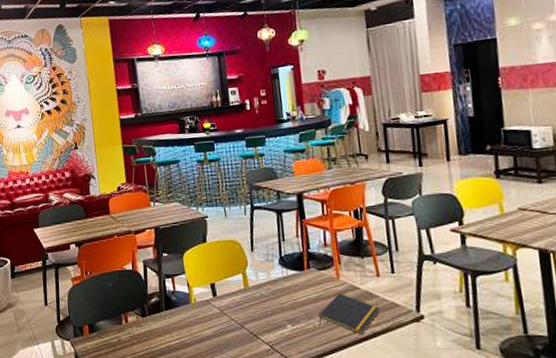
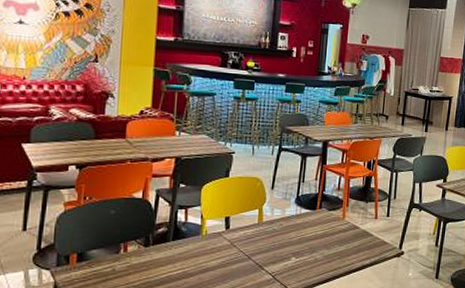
notepad: present [317,293,380,335] -> none [319,231,372,267]

